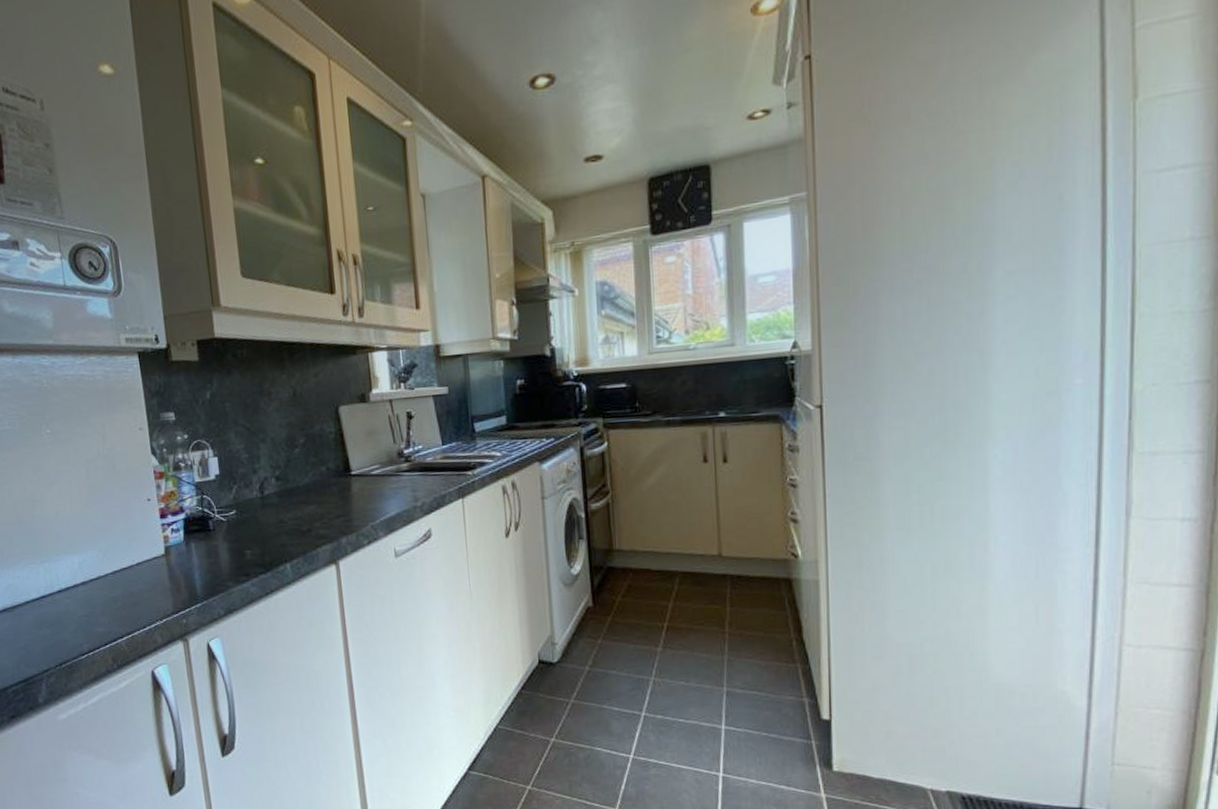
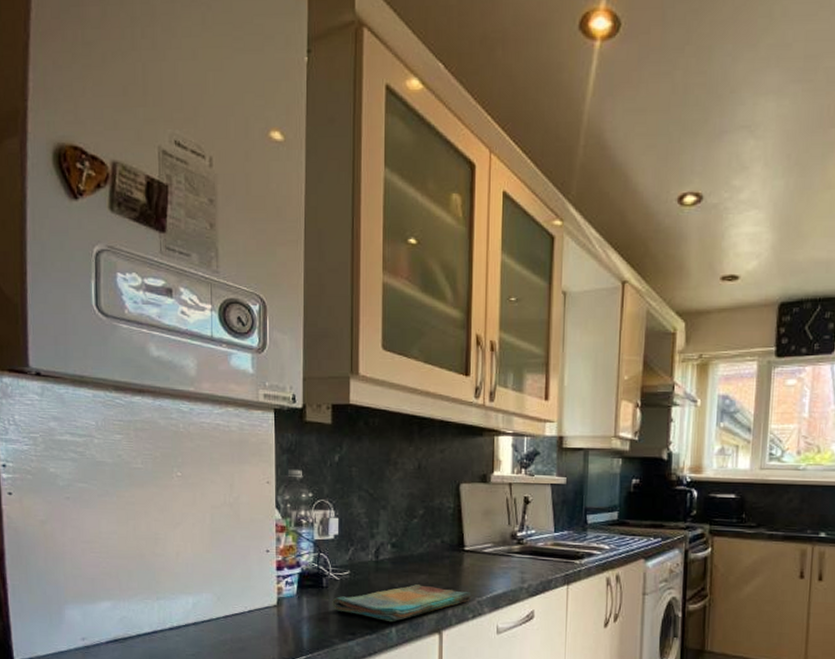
dish towel: none [221,516,363,559] -> present [332,584,470,623]

